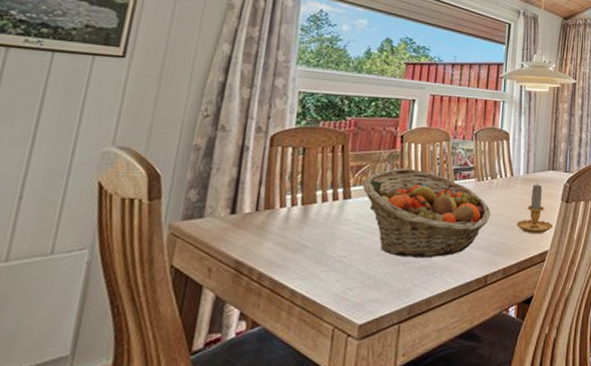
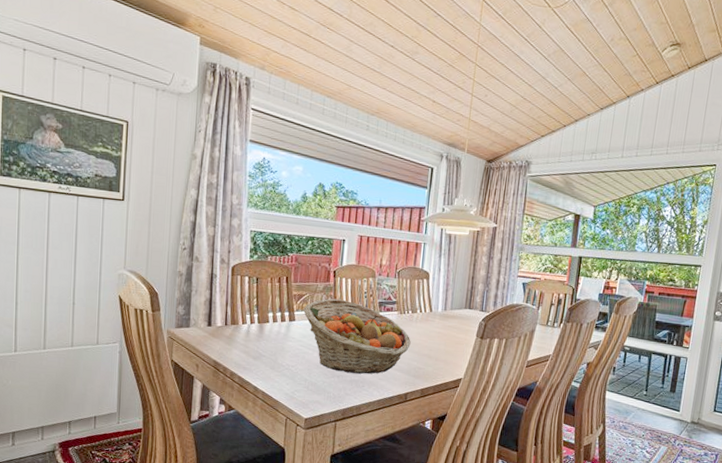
candle: present [516,183,553,234] -> none [433,319,467,364]

